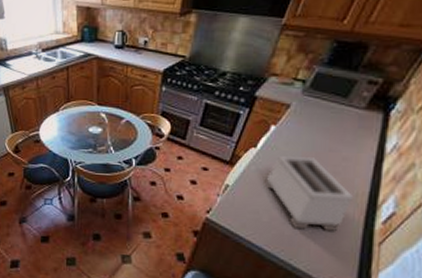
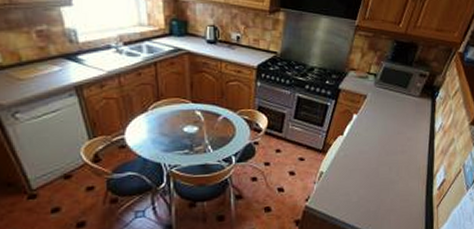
toaster: present [264,156,354,231] -> none [351,140,418,204]

